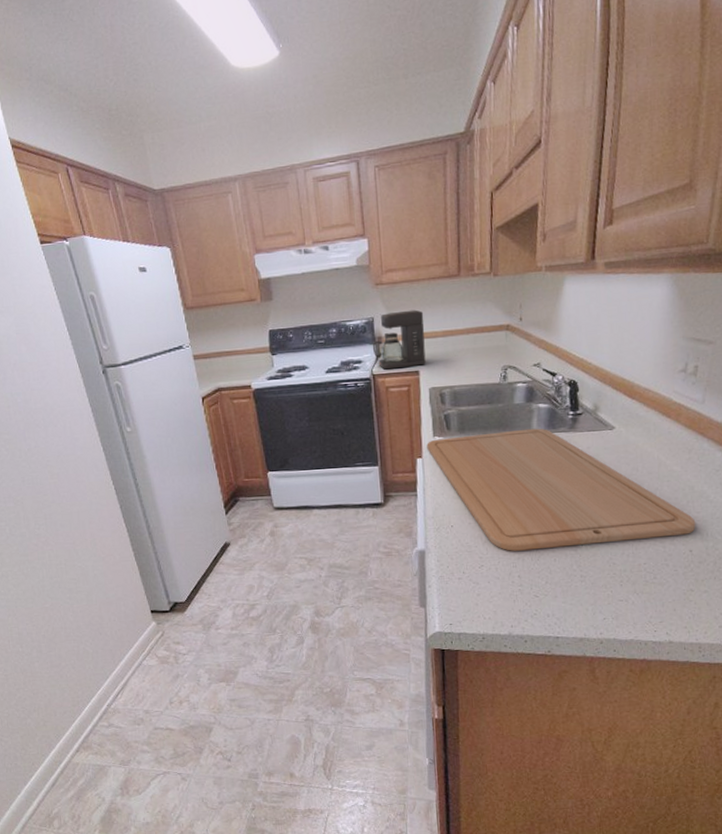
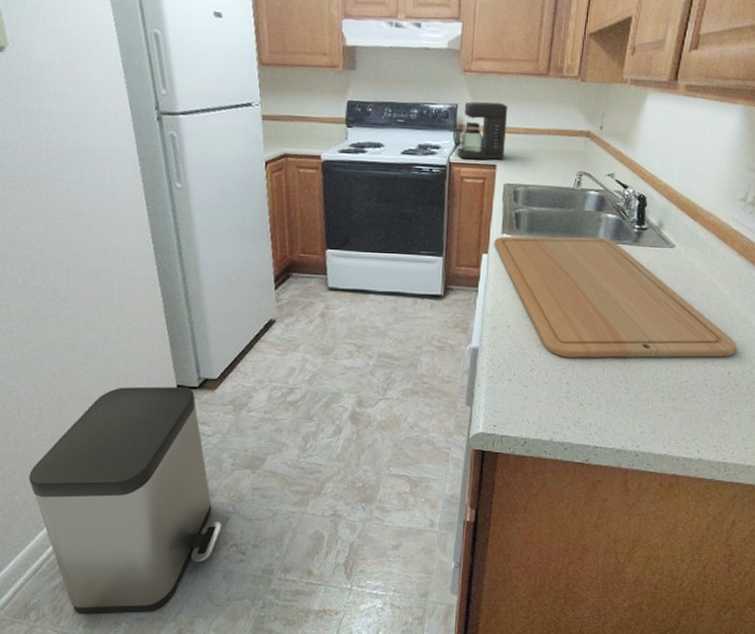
pedal bin: none [37,611,208,821] -> present [29,386,223,615]

